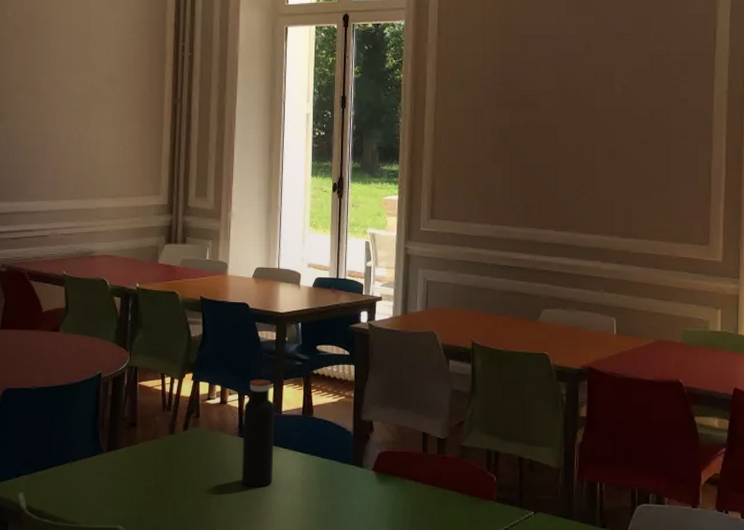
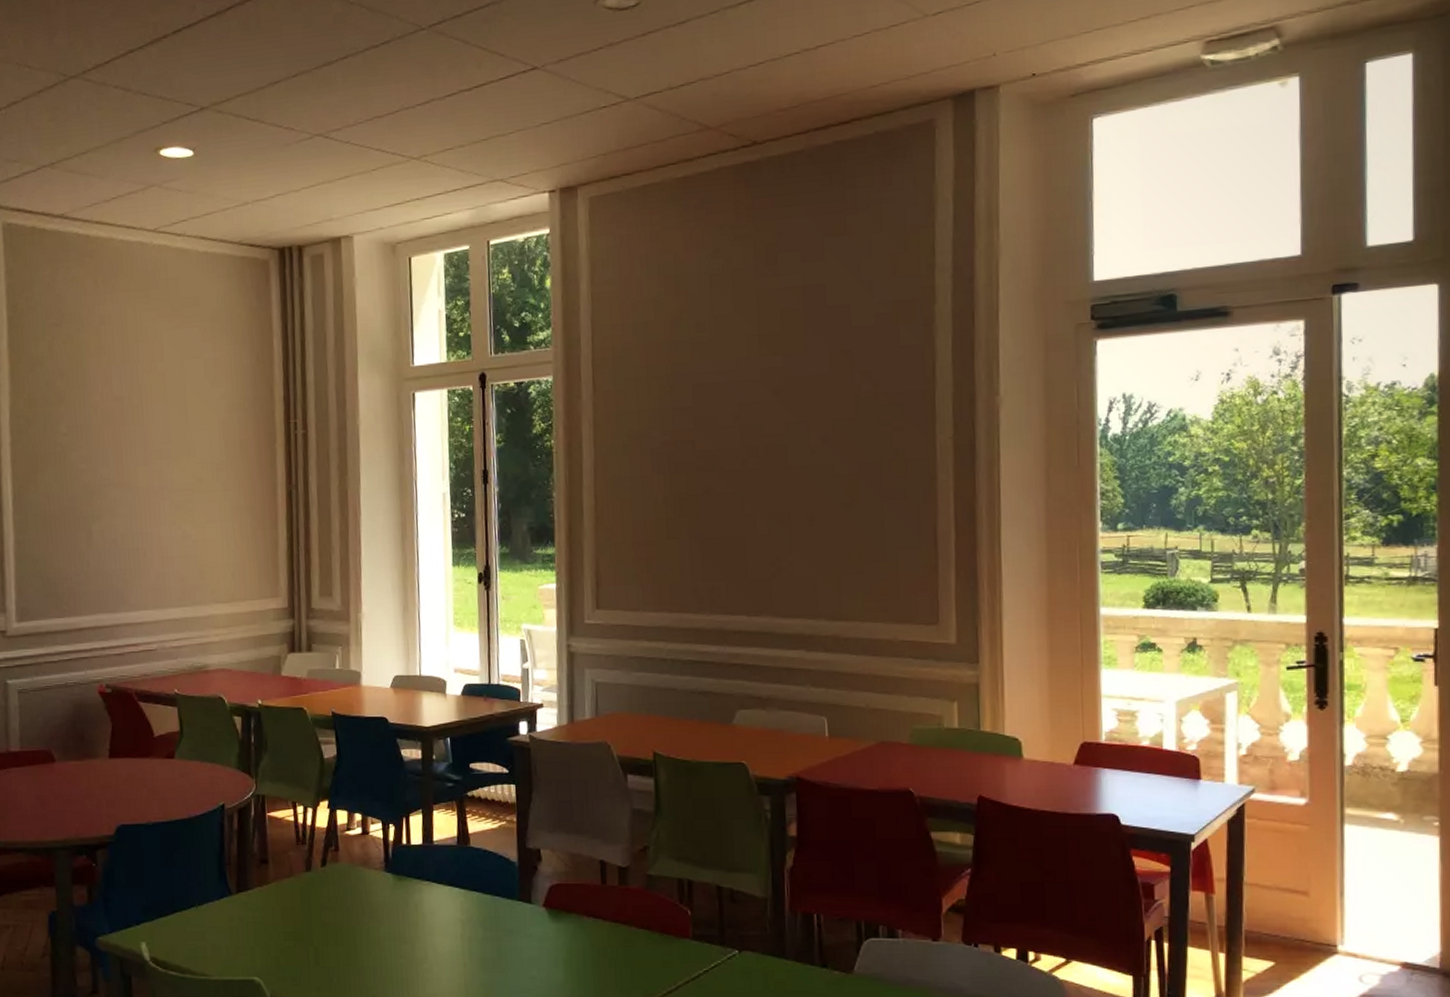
water bottle: present [241,379,275,487] -> none [389,805,428,929]

